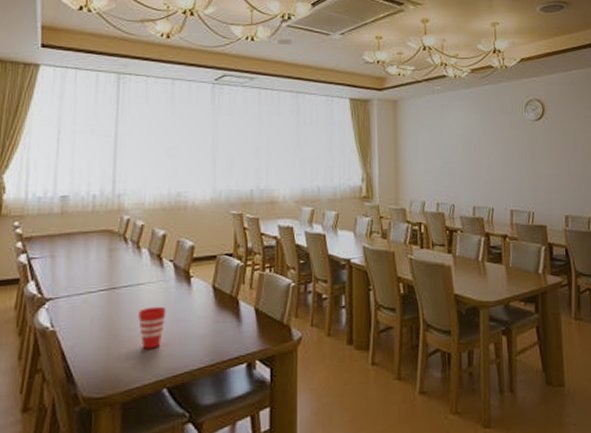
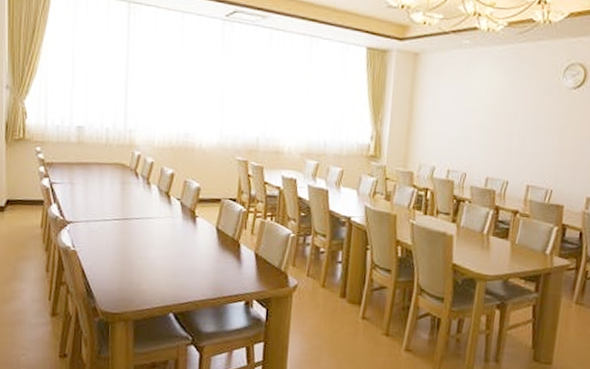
cup: present [138,306,167,349] -> none [148,240,174,278]

